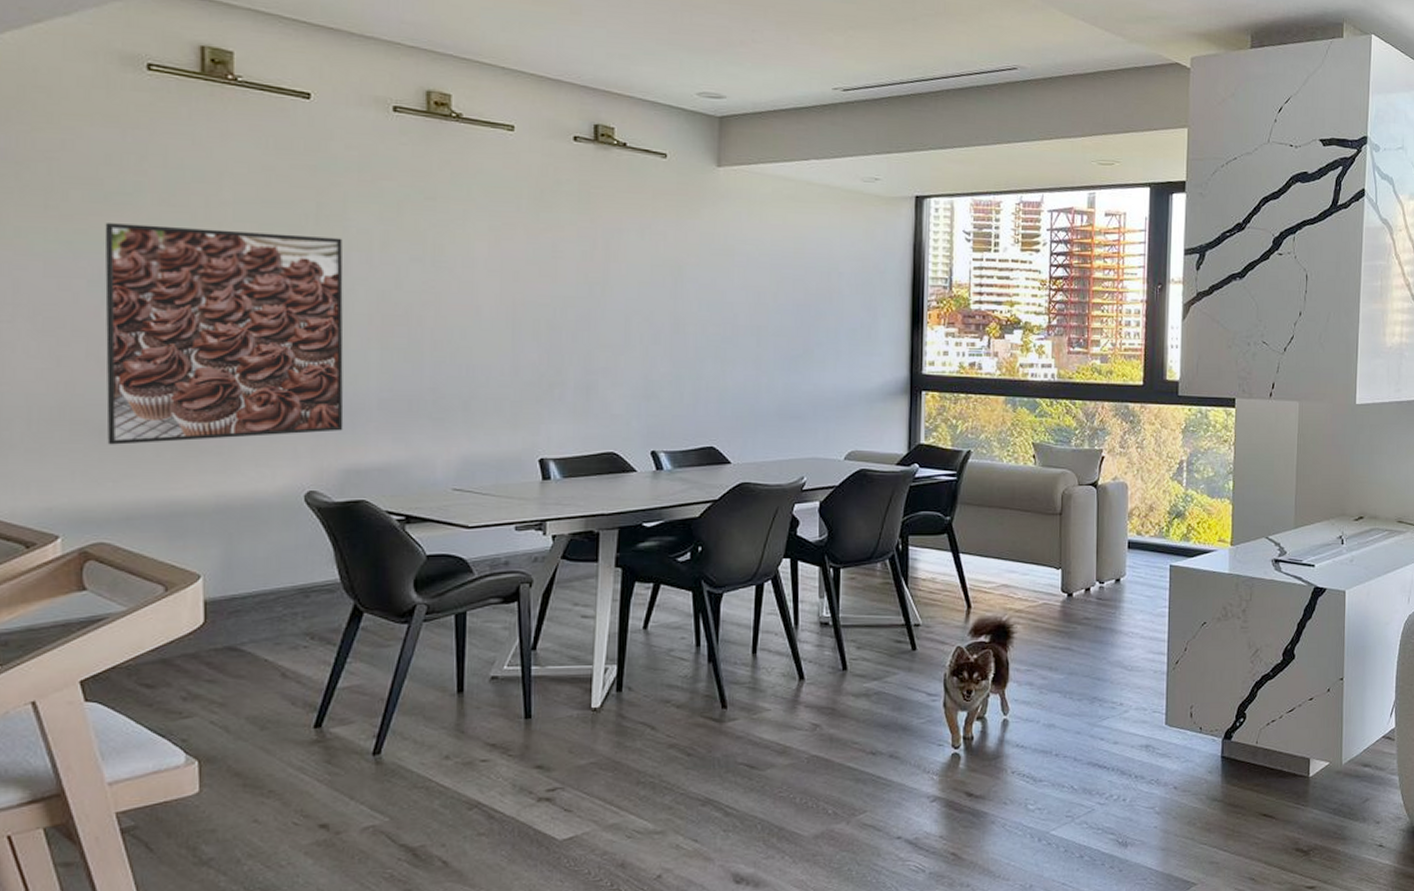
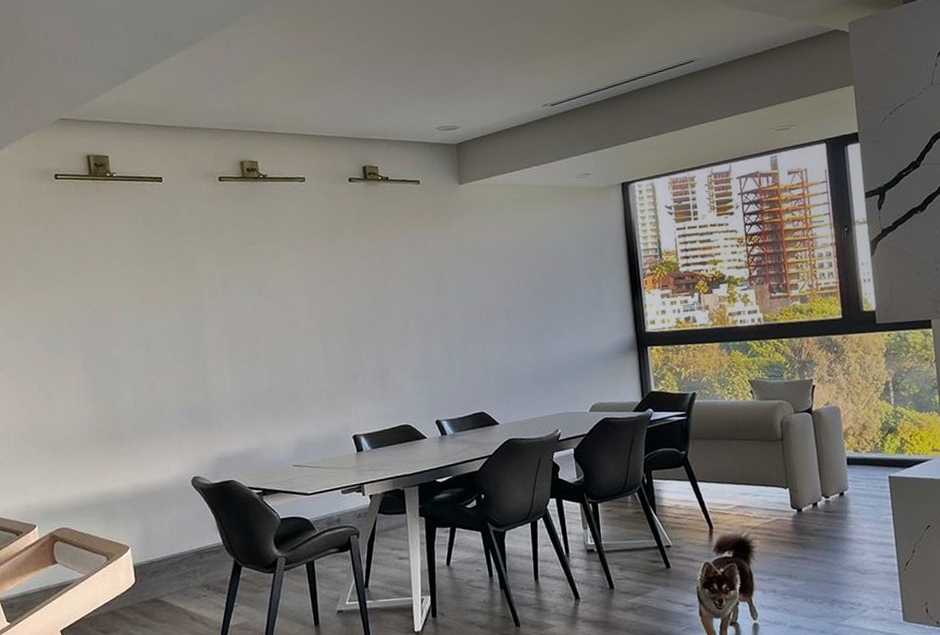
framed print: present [104,223,344,445] -> none [41,282,212,456]

